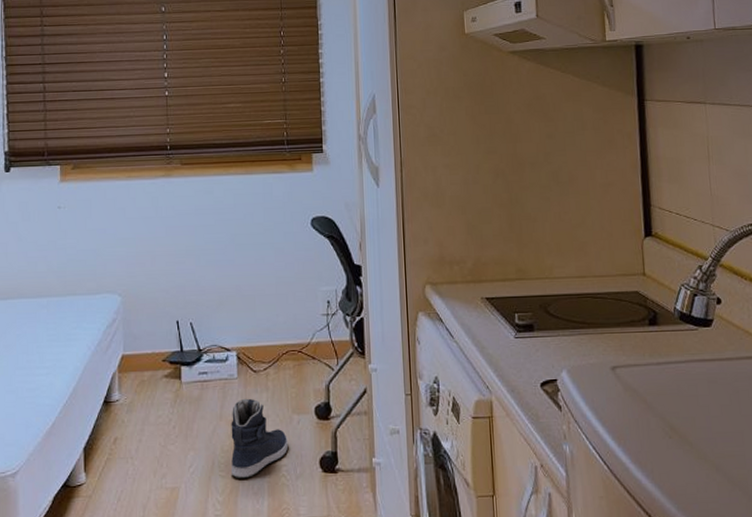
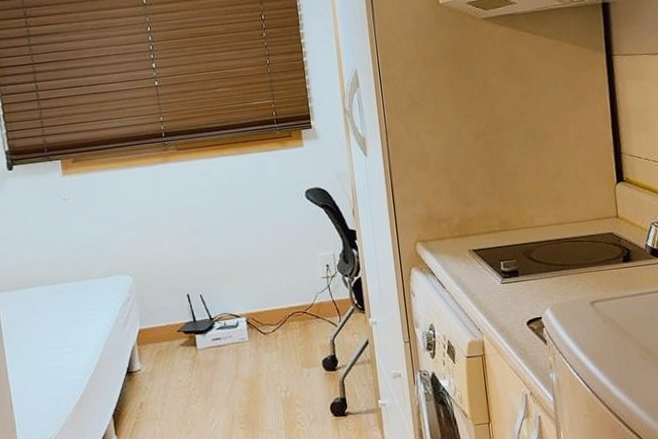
sneaker: present [230,398,289,478] -> none [246,357,301,428]

